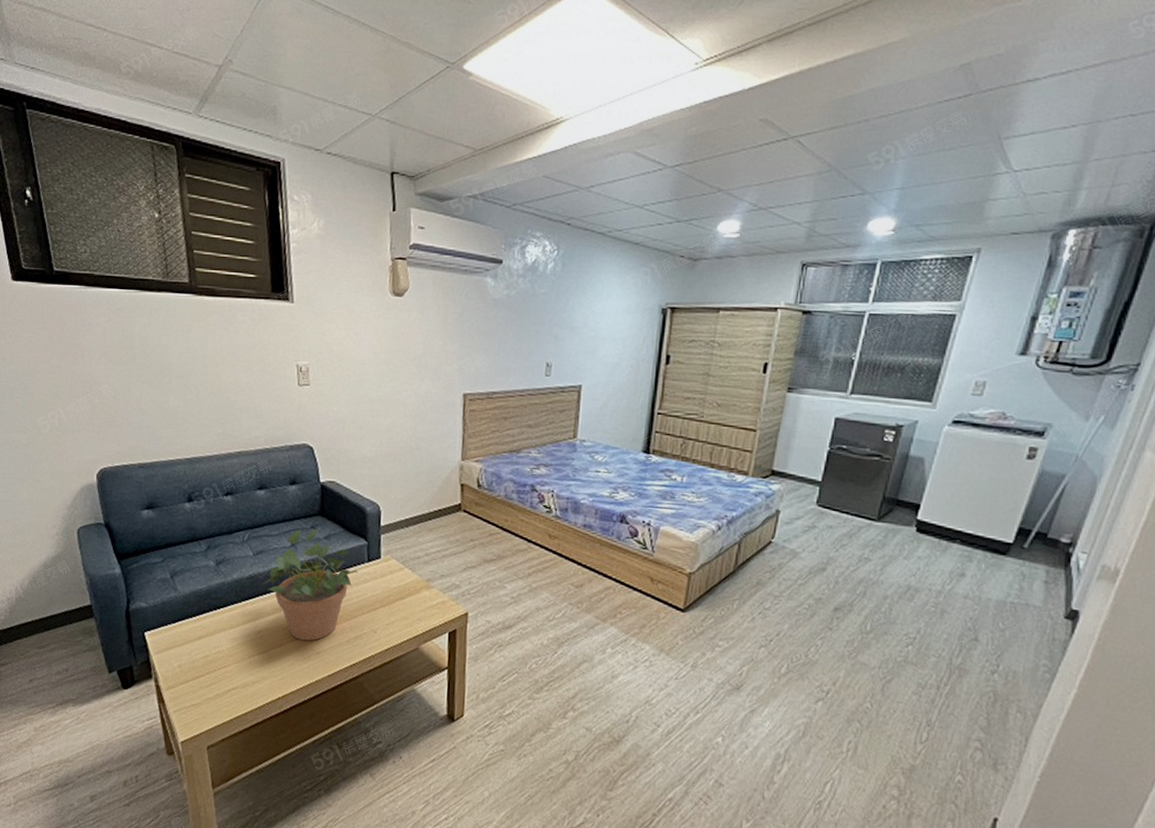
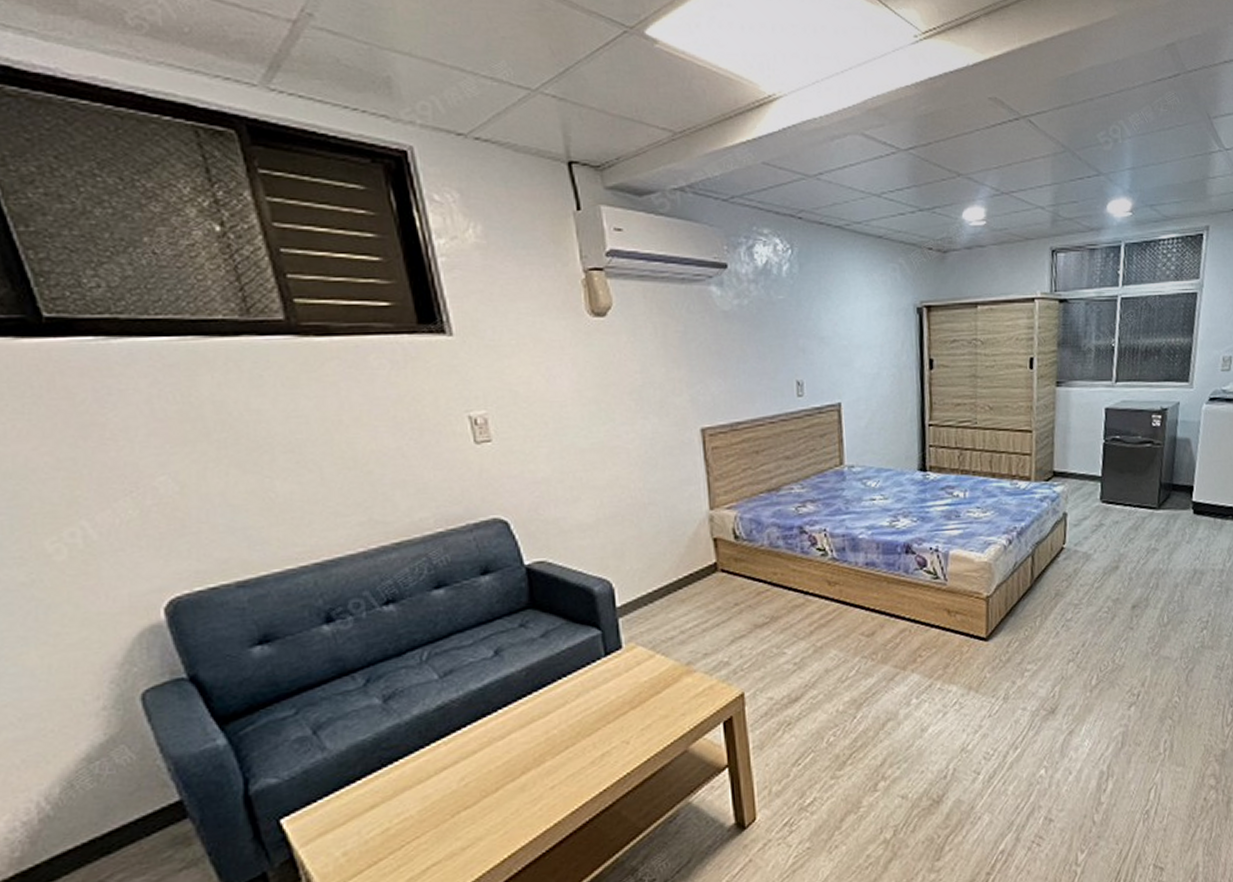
potted plant: present [261,528,358,641] -> none [456,624,594,777]

